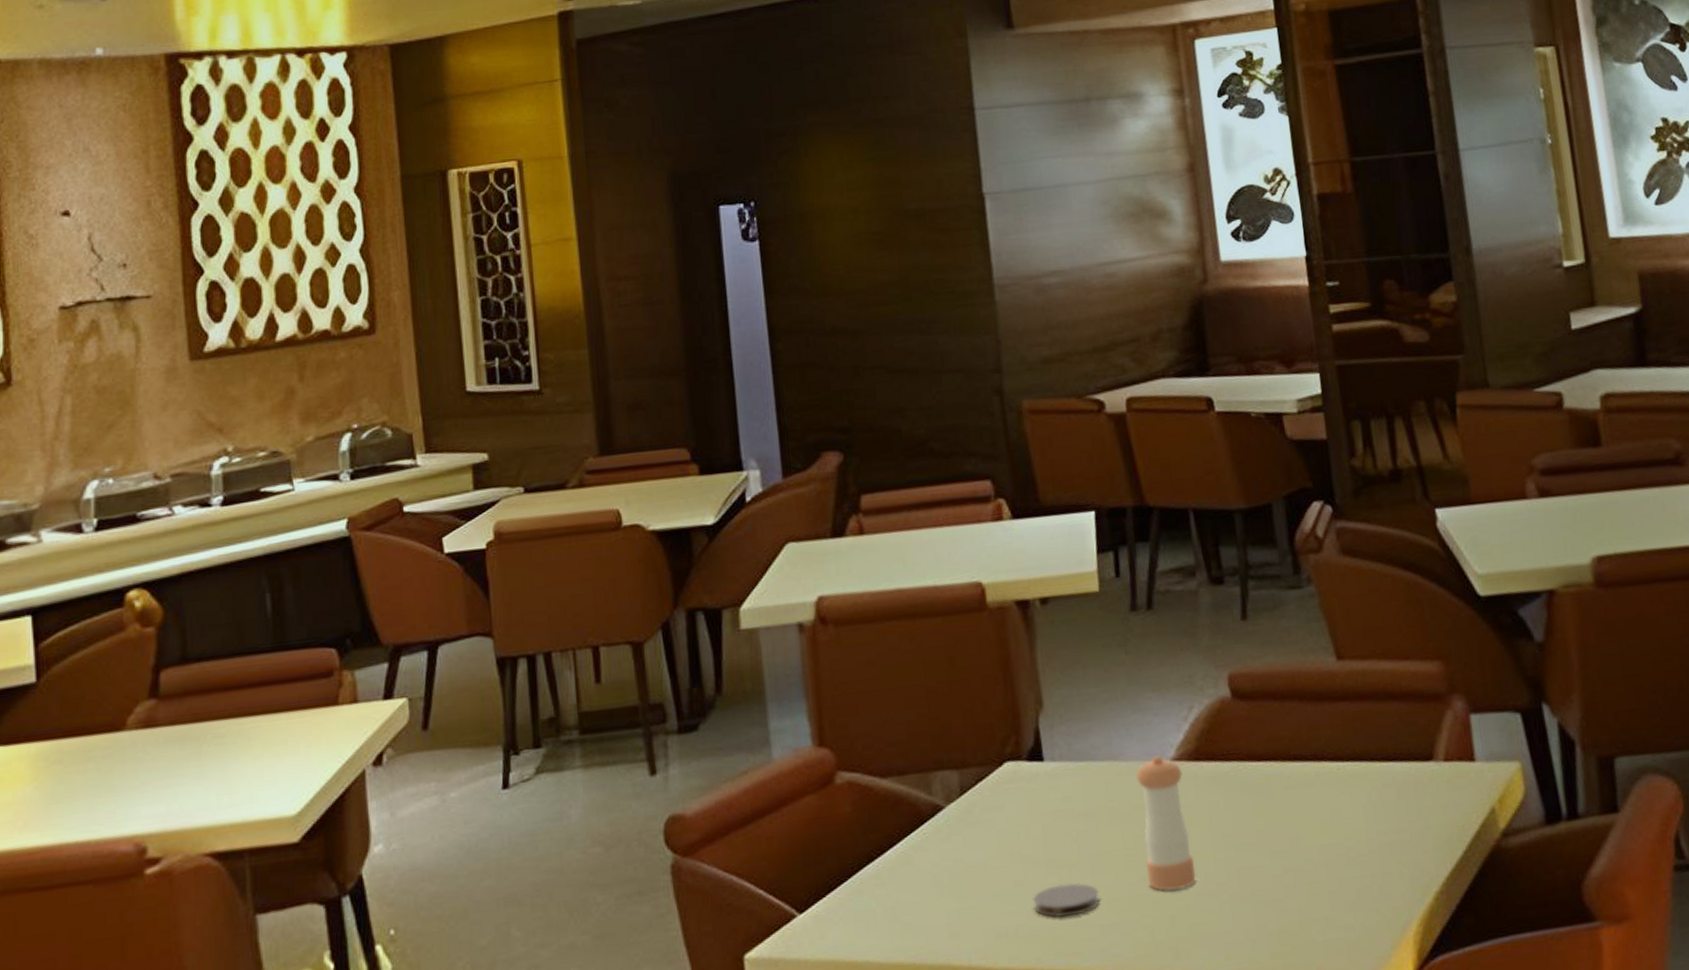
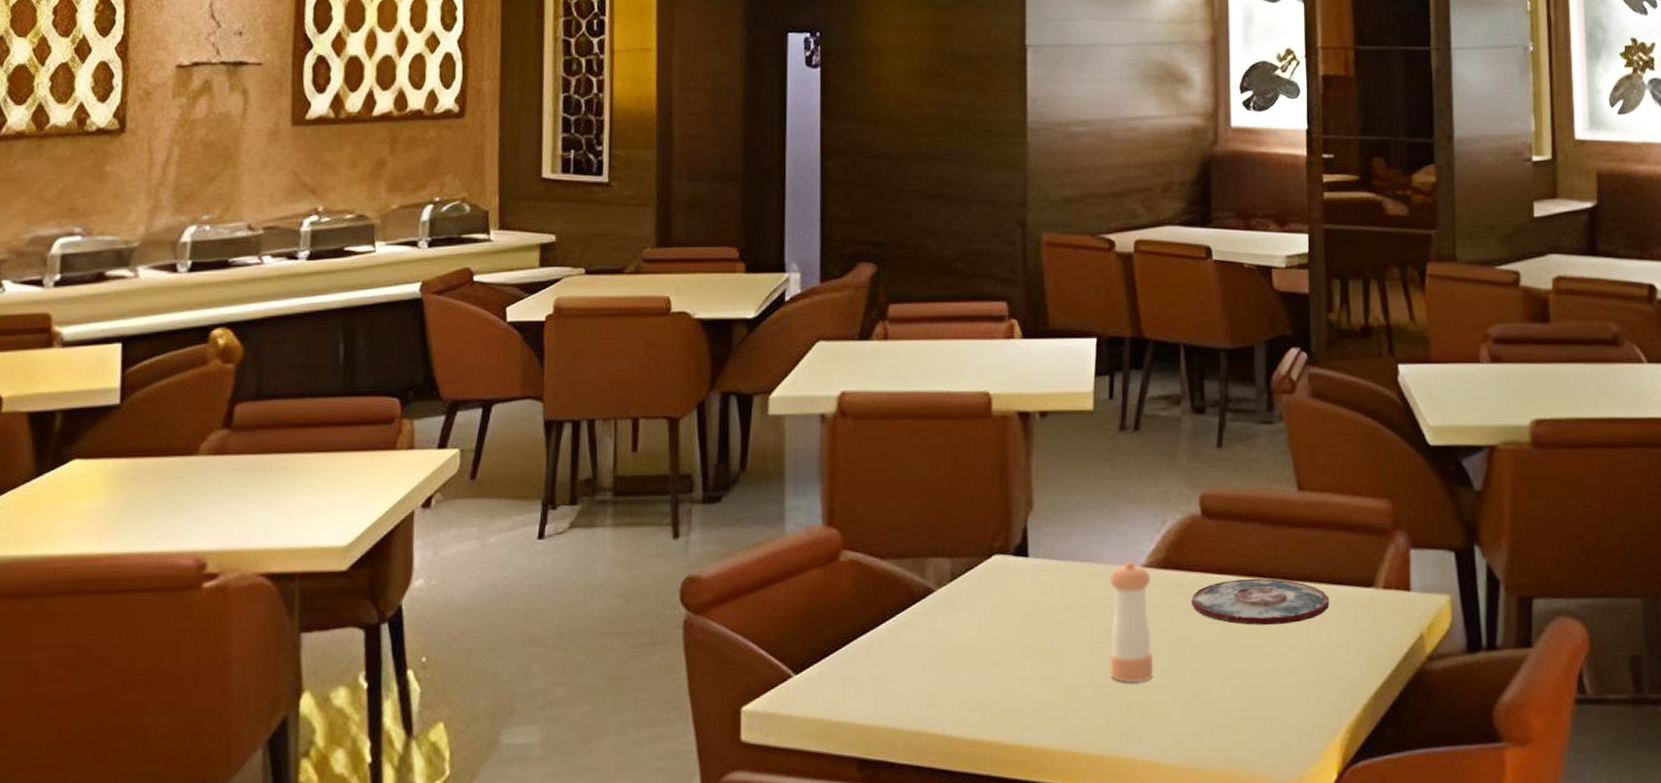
coaster: present [1033,883,1100,919] -> none [1006,668,1066,699]
plate: none [1230,760,1386,816] -> present [1191,578,1330,626]

